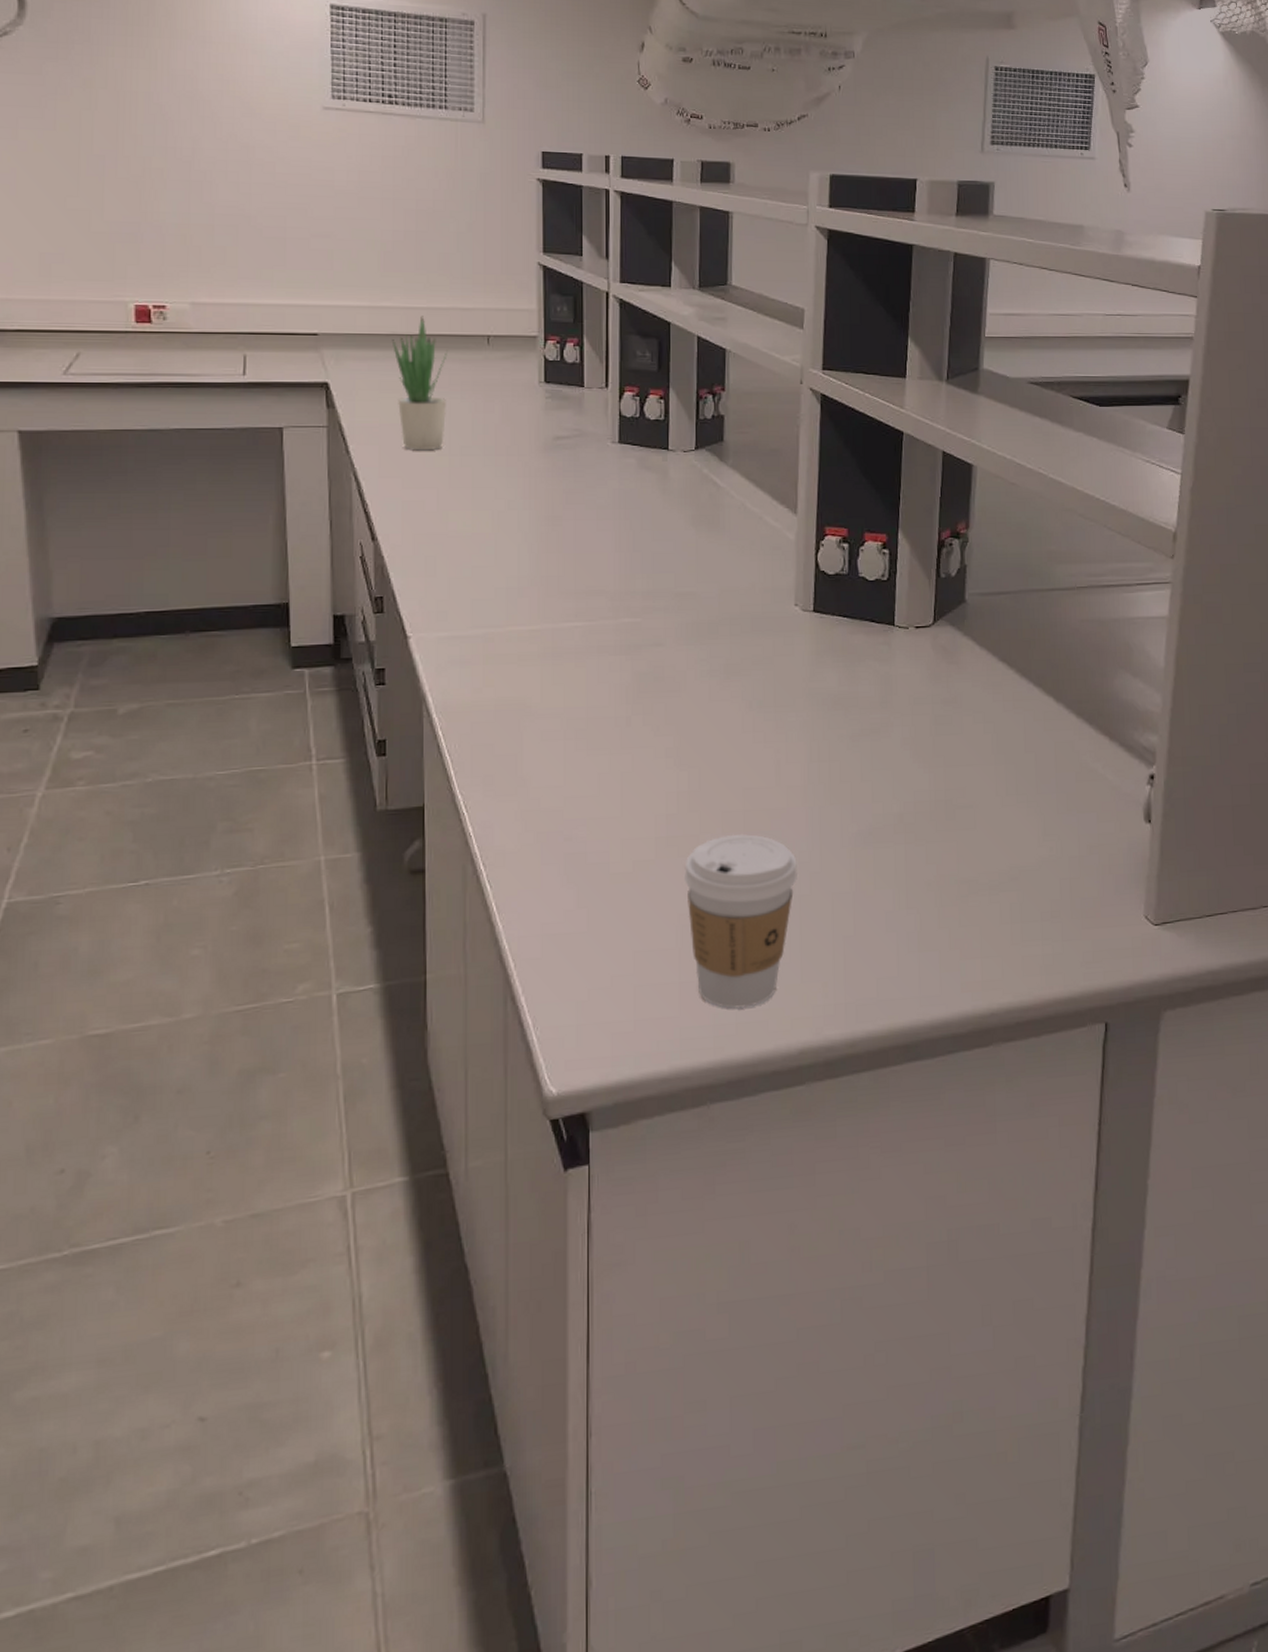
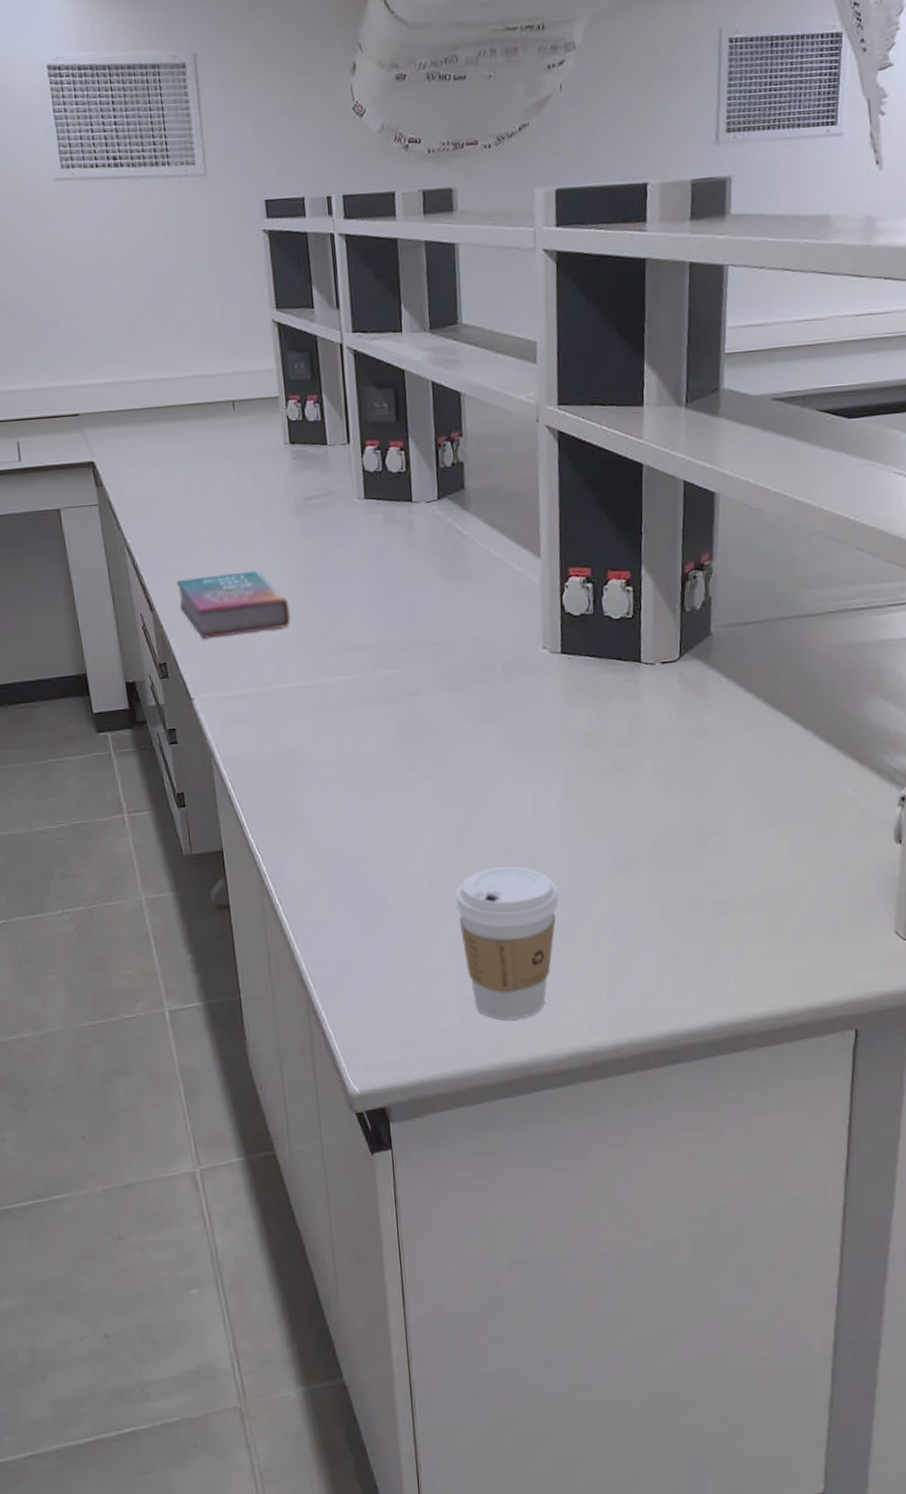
potted plant: present [391,316,448,450] -> none [145,386,203,521]
book: none [404,507,529,575] -> present [176,570,291,640]

